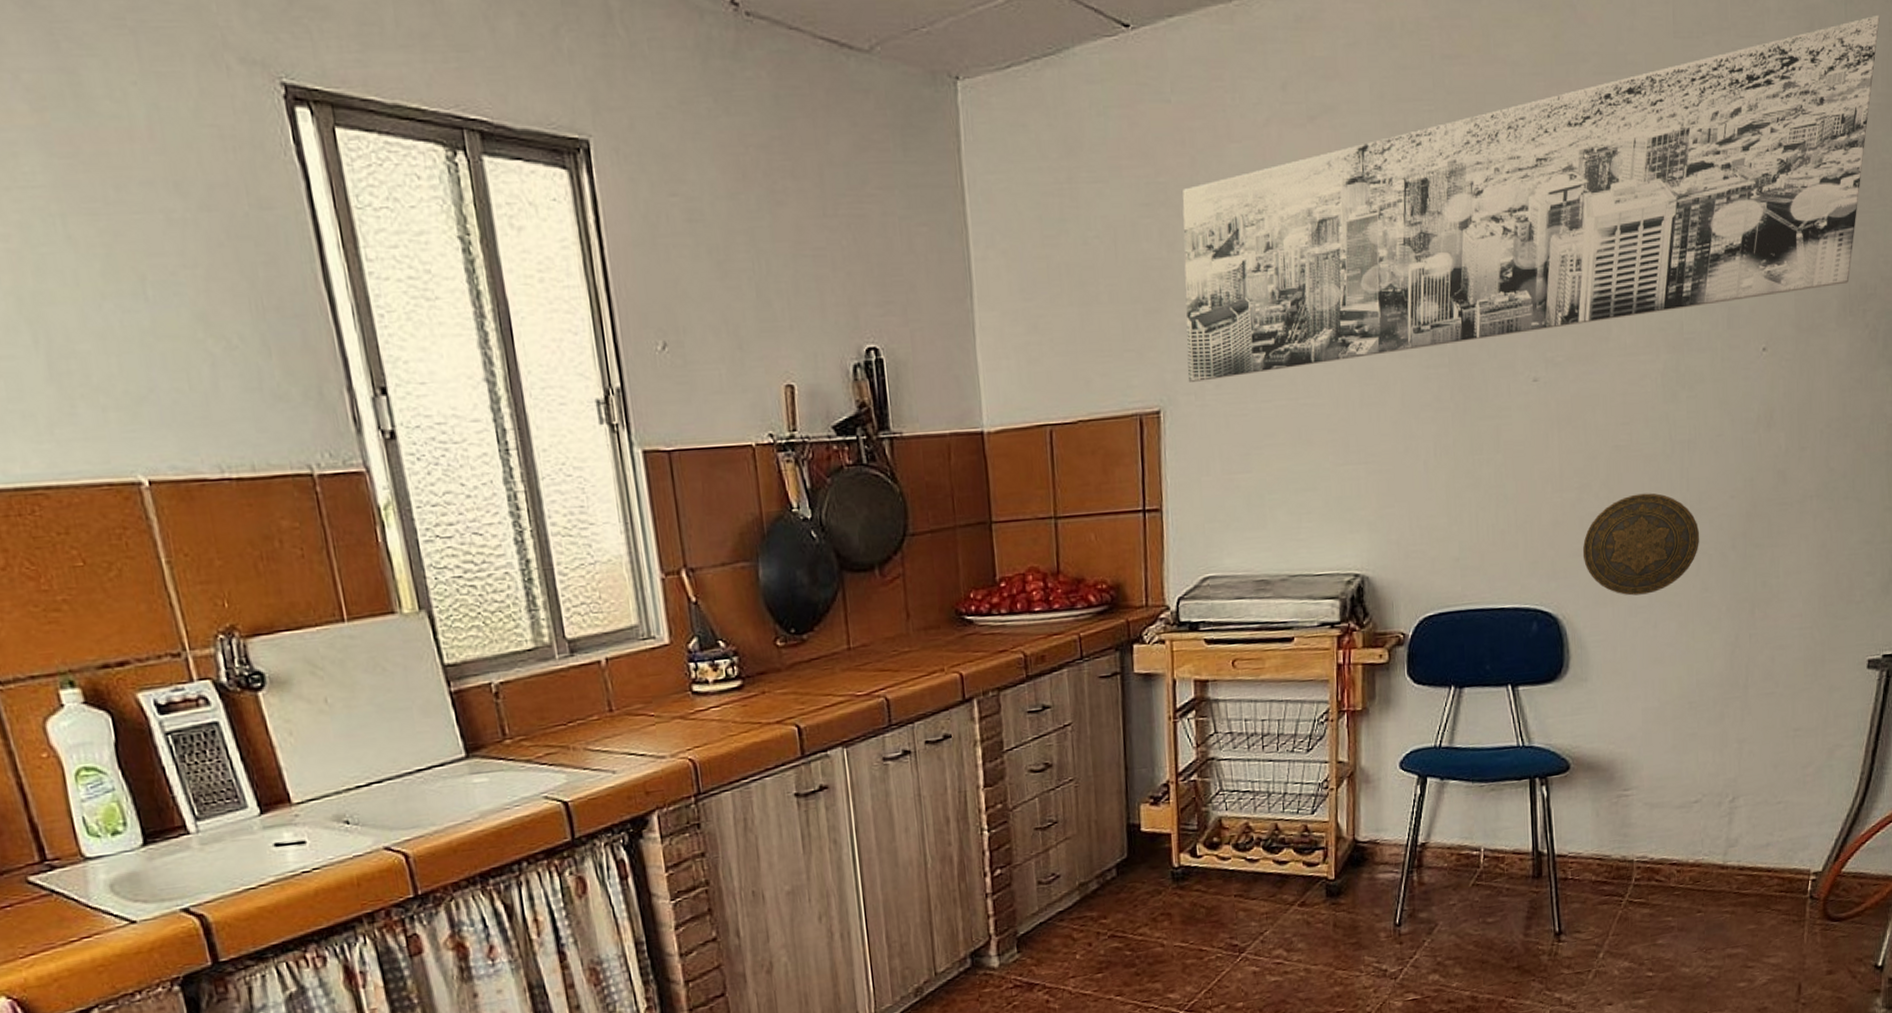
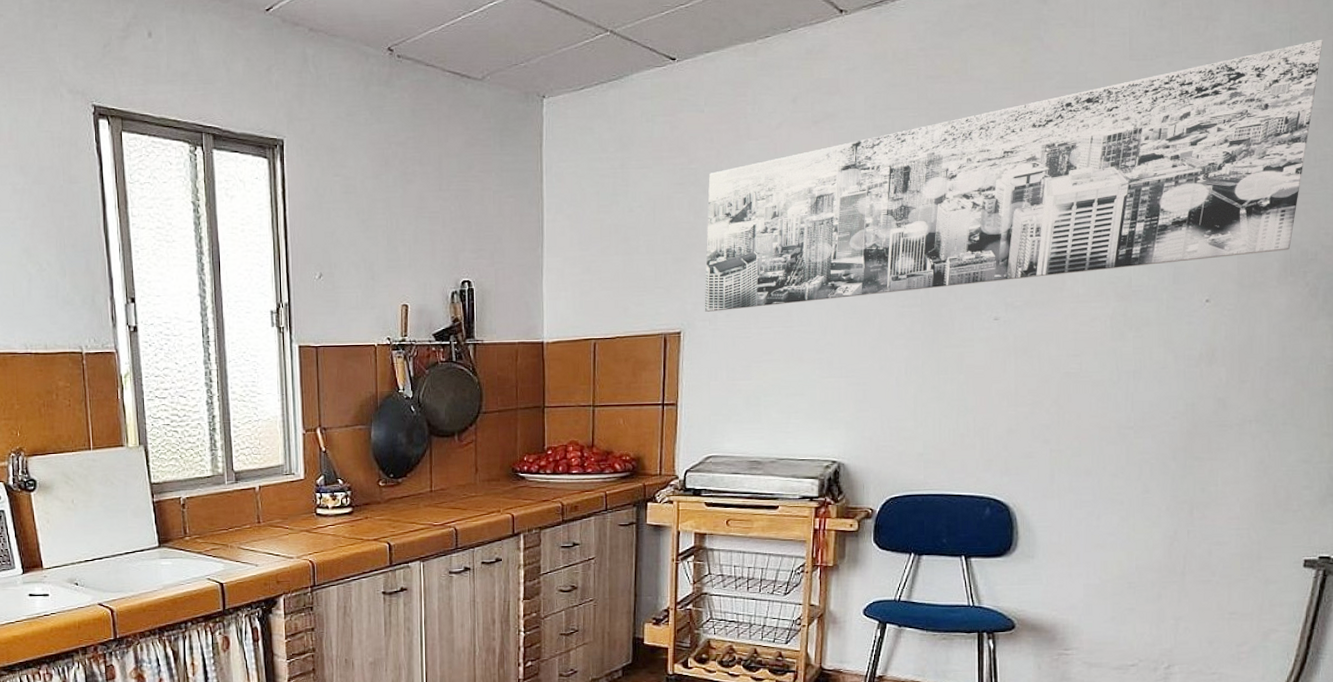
decorative plate: present [1582,492,1700,596] -> none [1033,411,1143,492]

